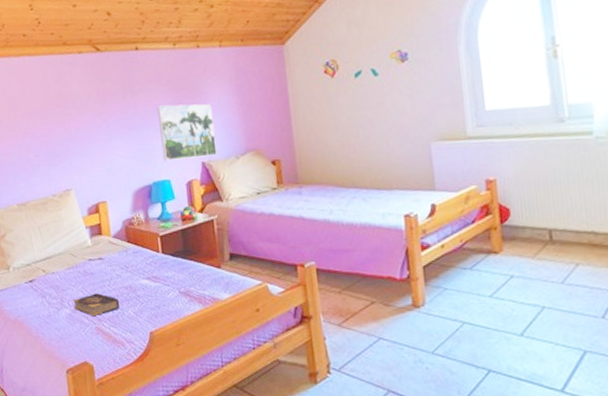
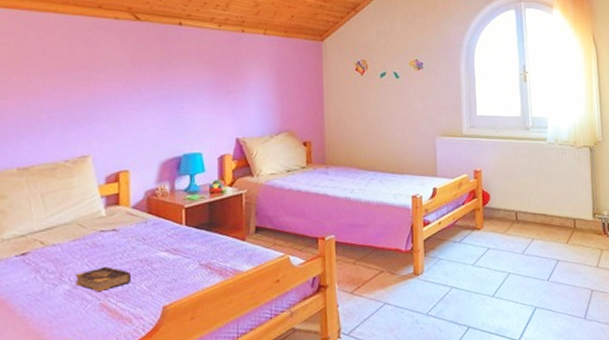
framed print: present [156,103,217,161] -> none [195,81,252,134]

